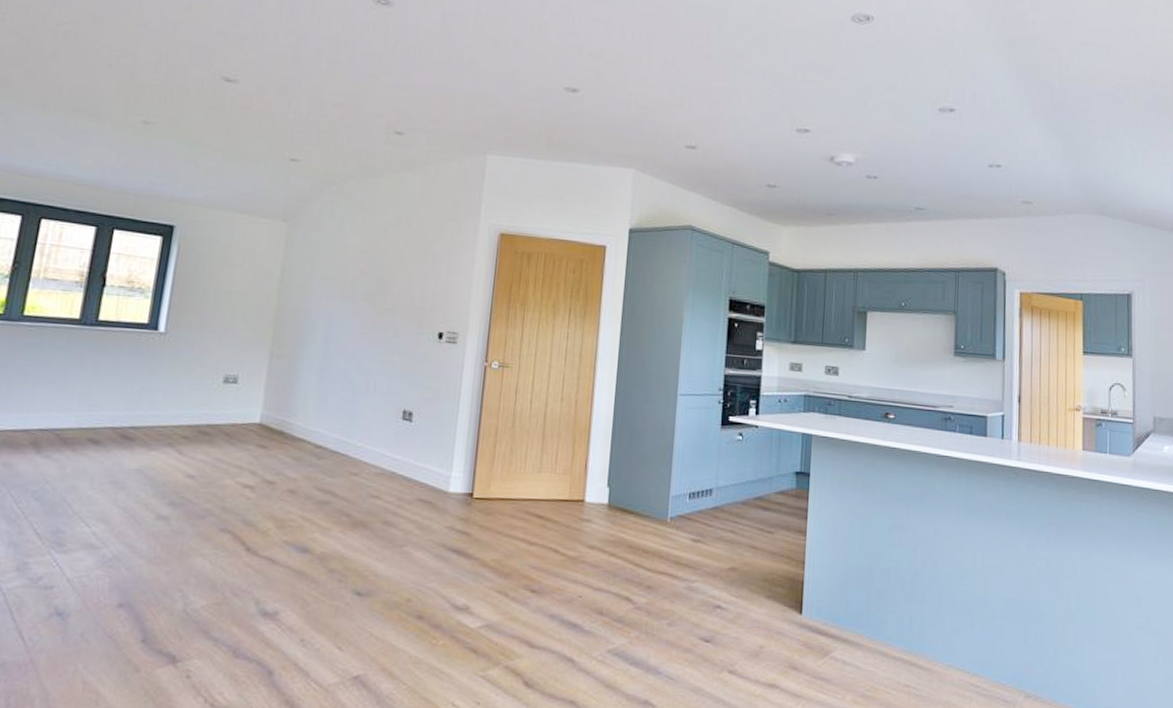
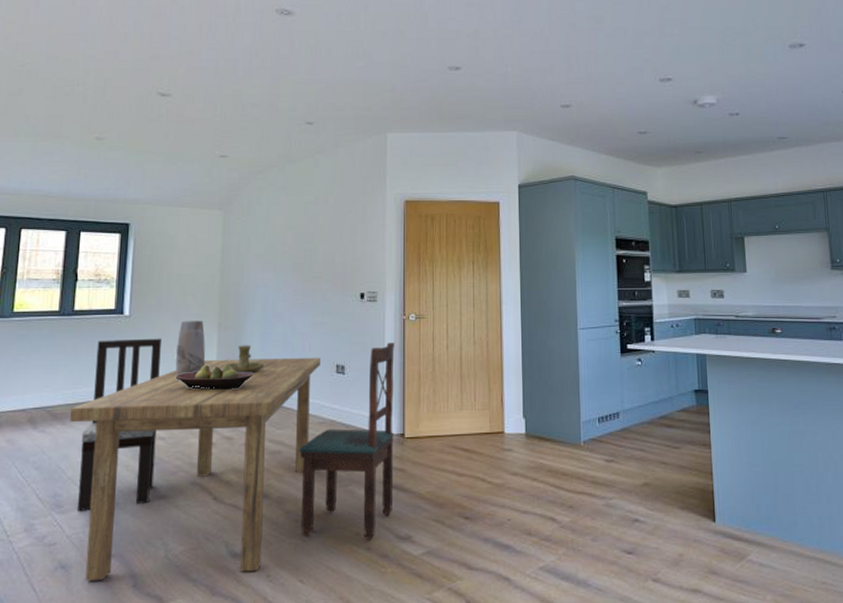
dining chair: none [81,357,201,552] -> present [76,338,161,511]
dining table: none [82,392,386,635] -> present [70,357,320,581]
fruit bowl: none [213,396,306,428] -> present [175,364,253,390]
vase: none [215,344,253,406] -> present [176,320,206,375]
candle holder: none [271,378,320,411] -> present [223,345,265,373]
dining chair: none [344,391,472,608] -> present [298,342,395,540]

